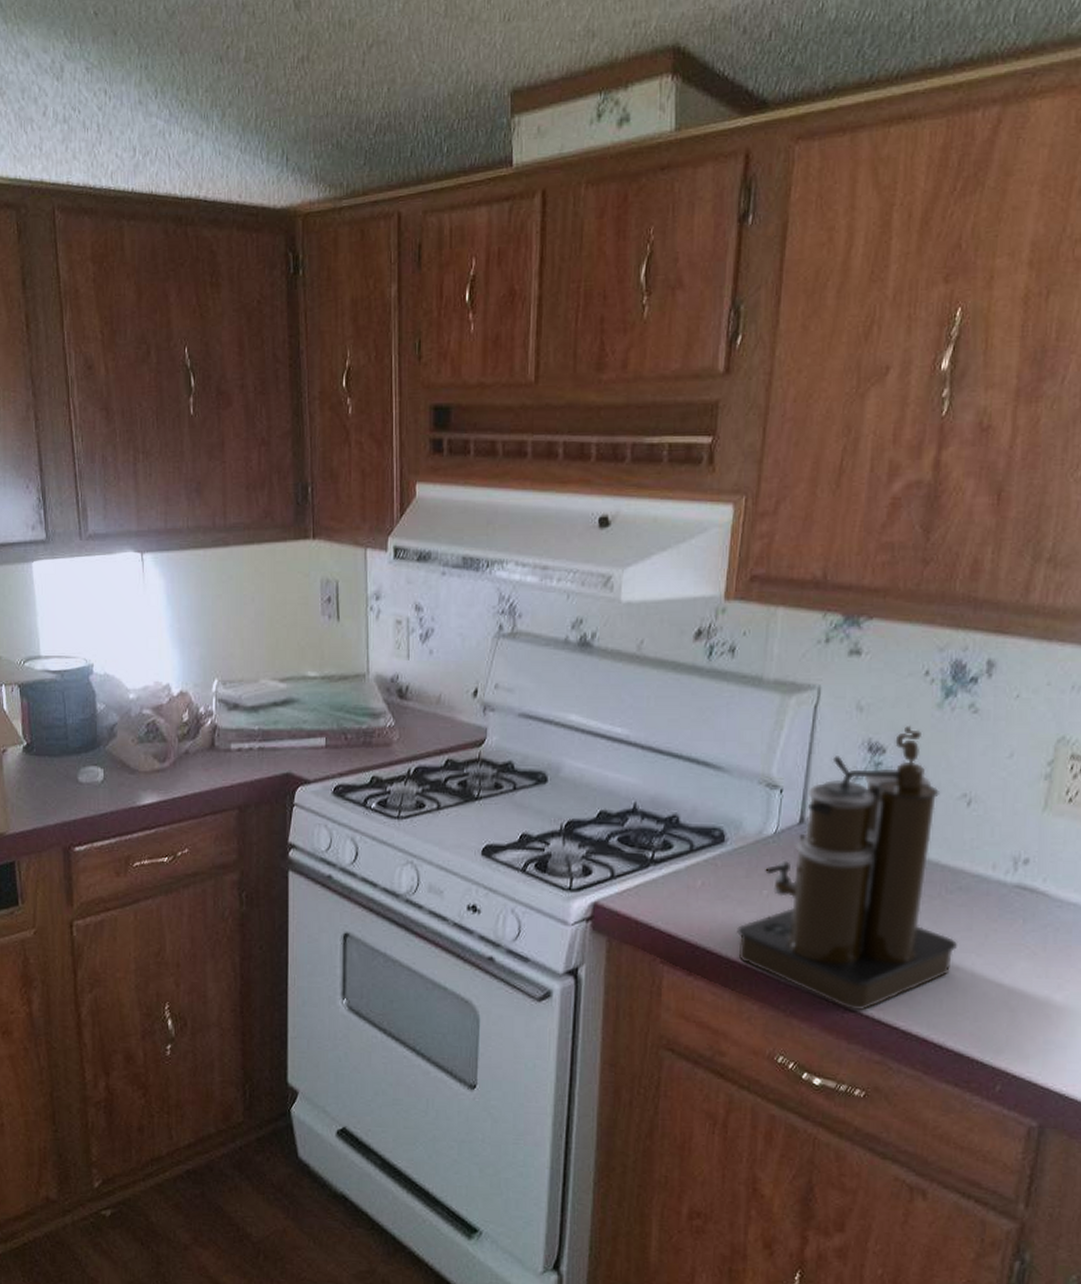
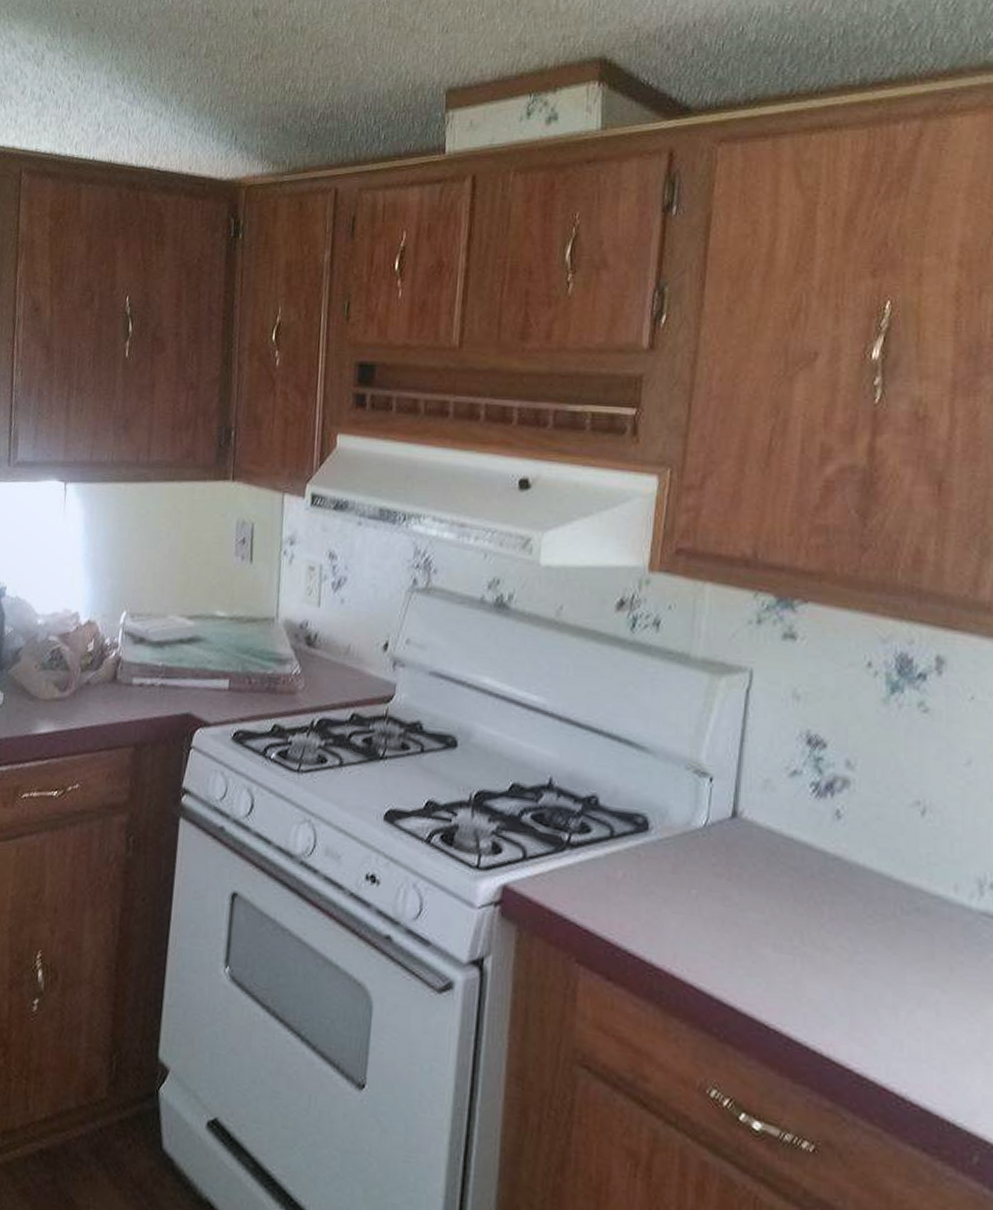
coffee maker: present [737,726,958,1011] -> none [662,720,919,1045]

